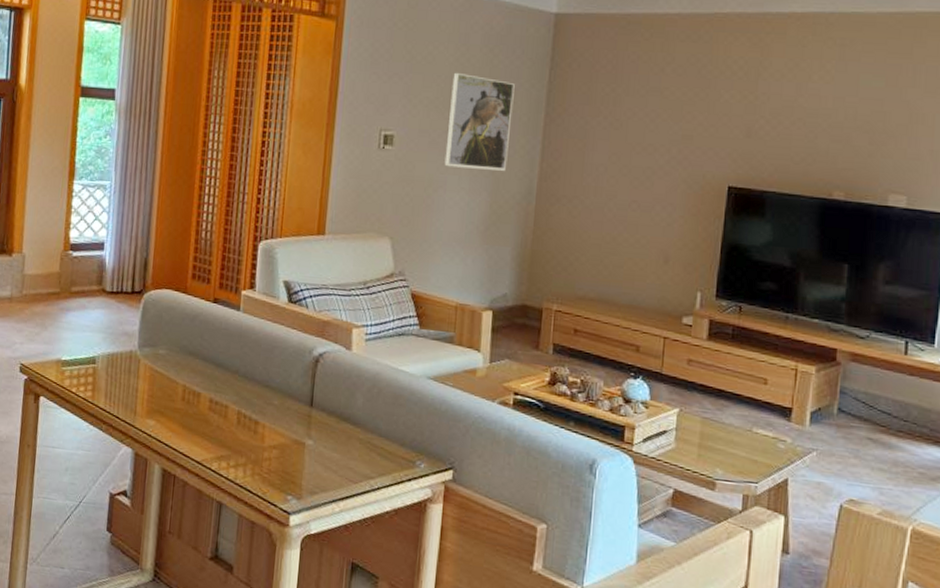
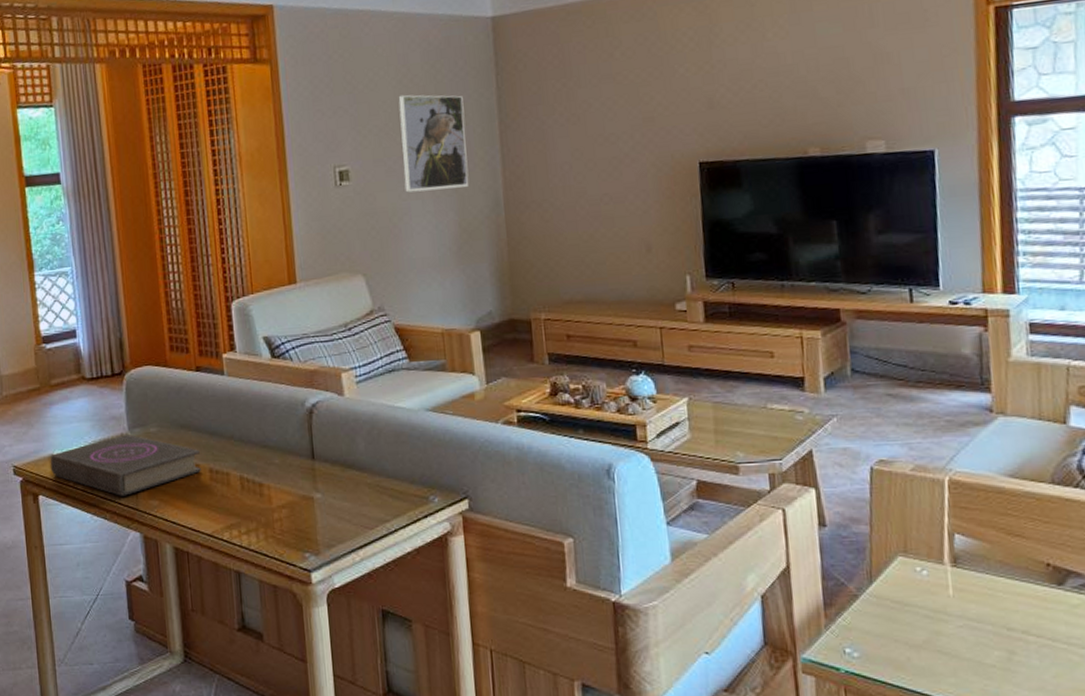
book: none [56,351,203,411] -> present [50,433,201,496]

